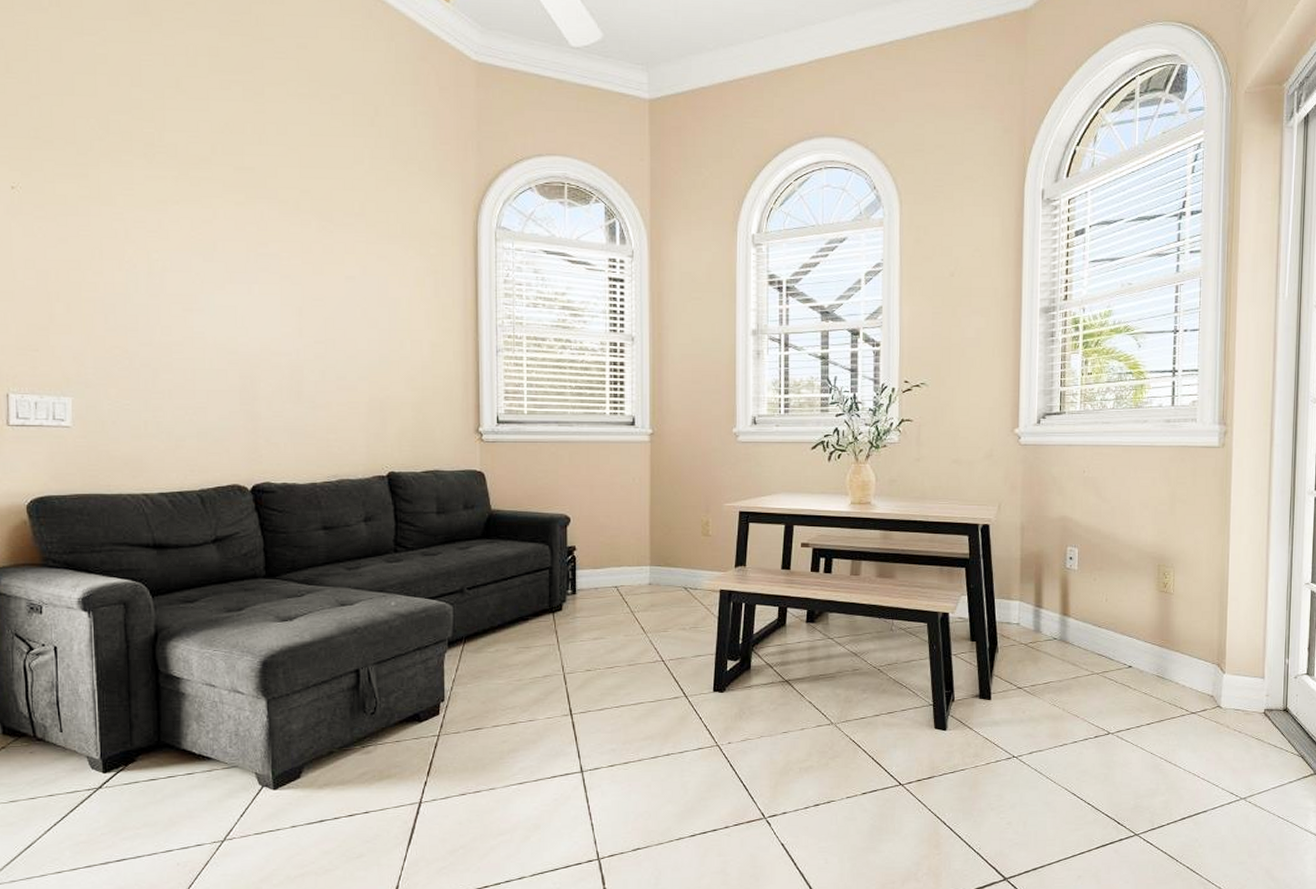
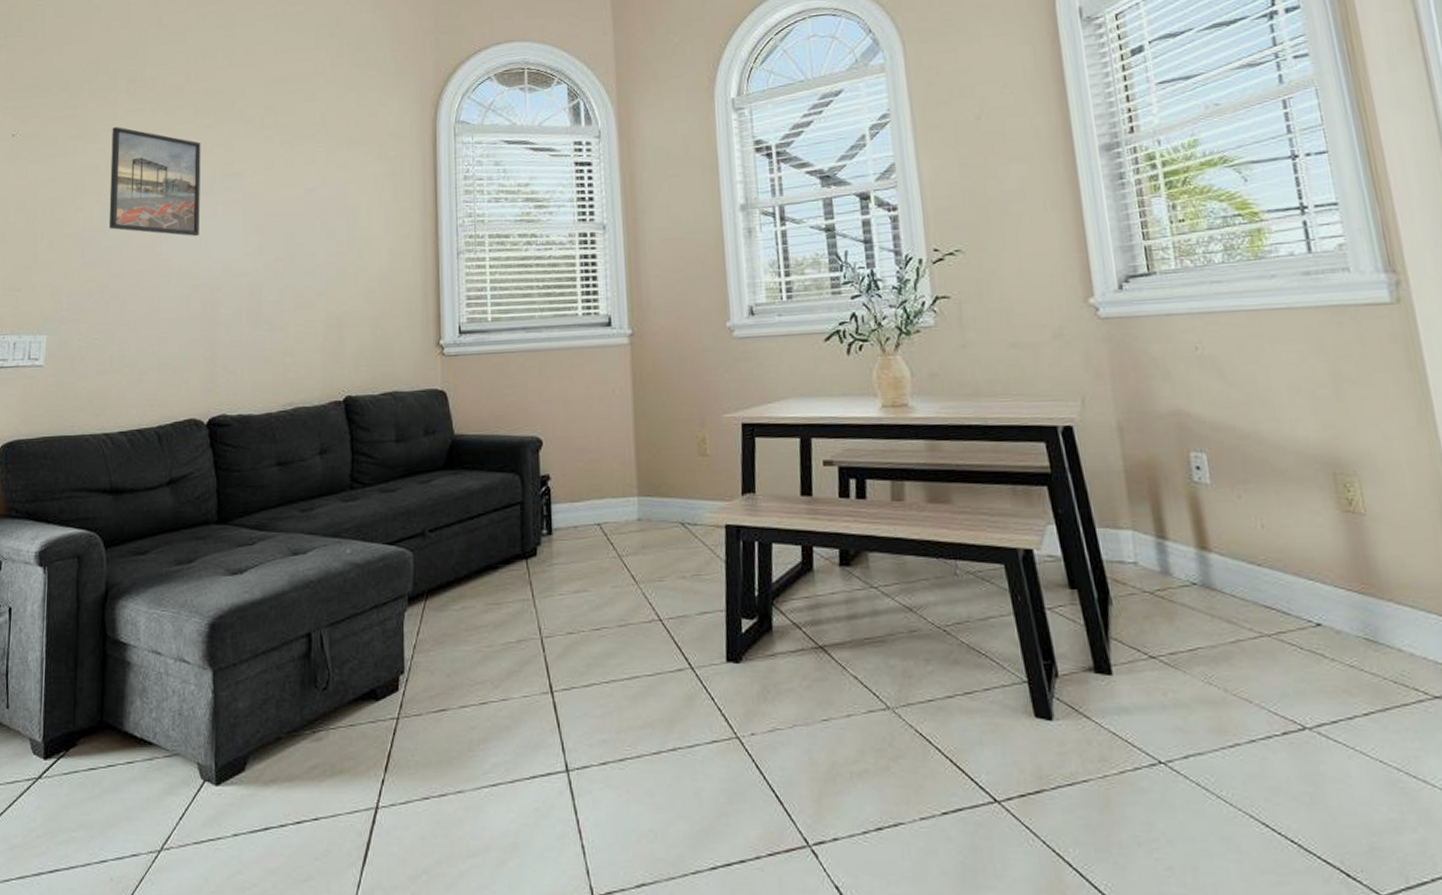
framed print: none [130,192,234,313] -> present [108,127,201,237]

